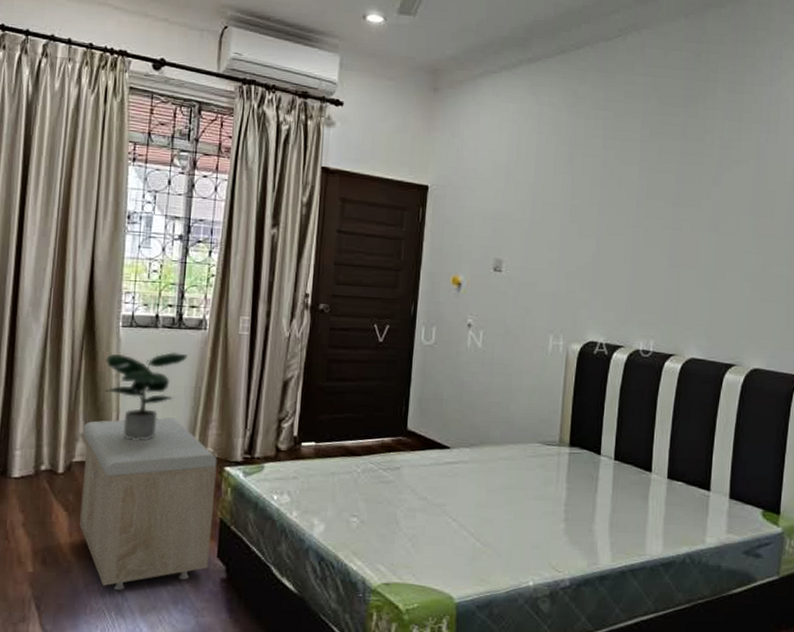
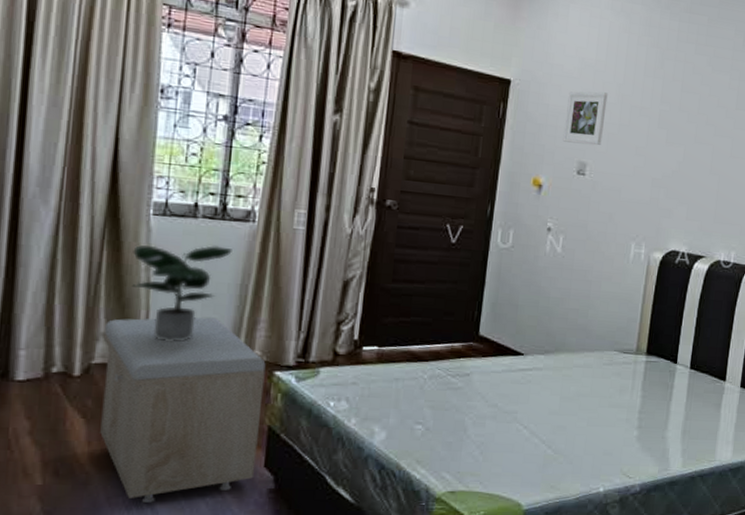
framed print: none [479,191,520,243] -> present [562,91,608,146]

